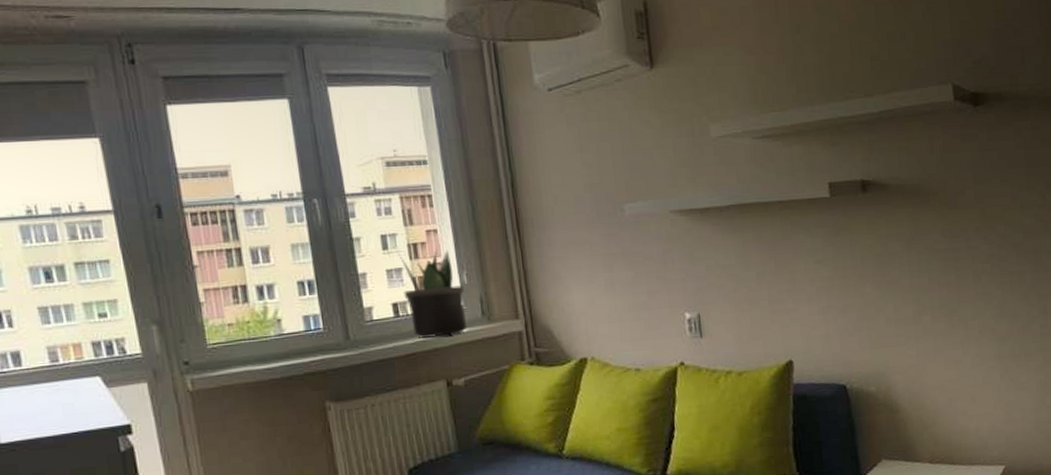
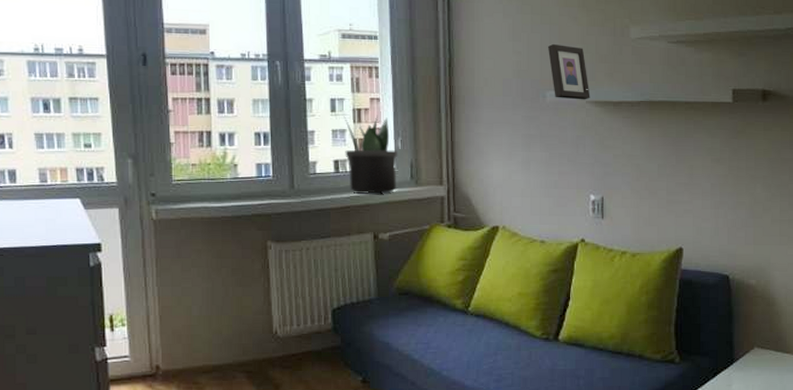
picture frame: none [621,151,674,211] -> present [548,43,590,100]

